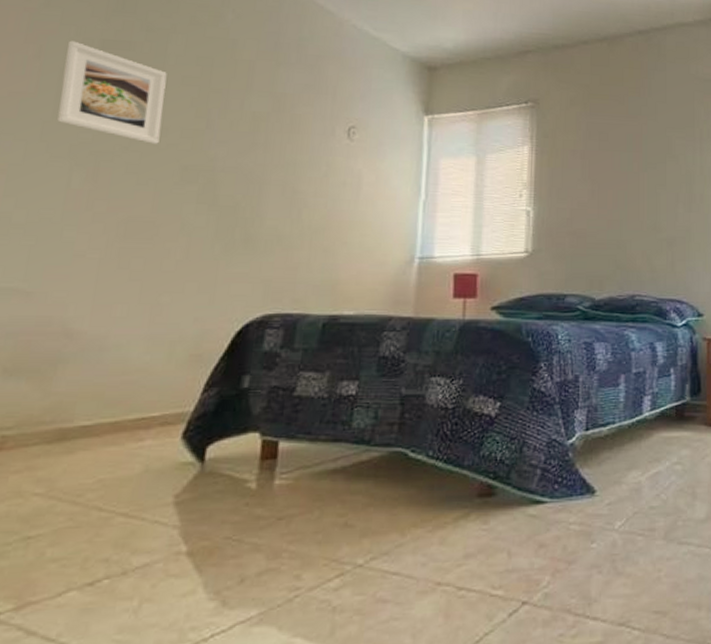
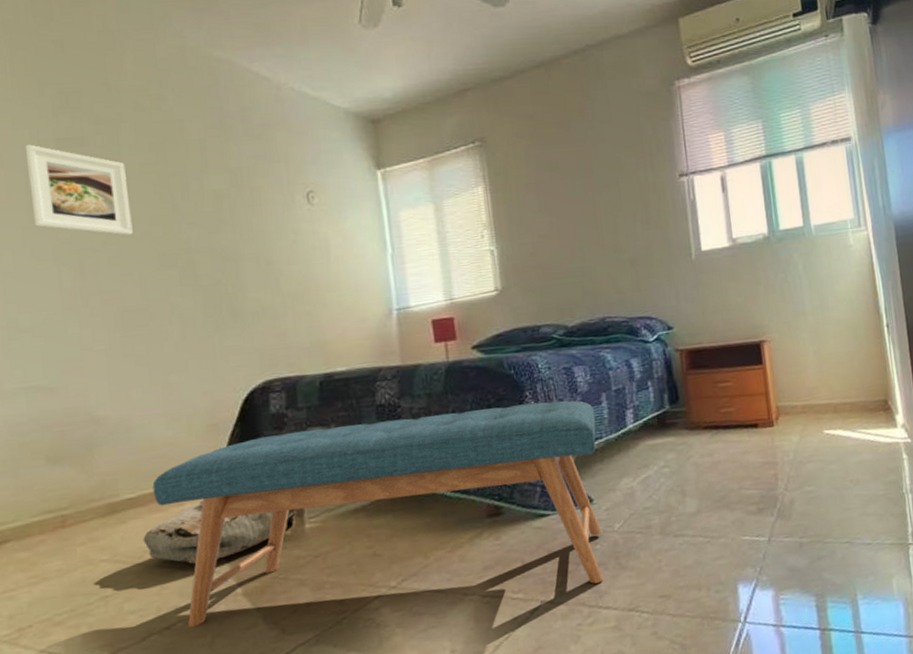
bag: none [87,437,271,510] -> present [143,499,298,564]
bench: none [112,374,611,588] -> present [152,400,604,627]

